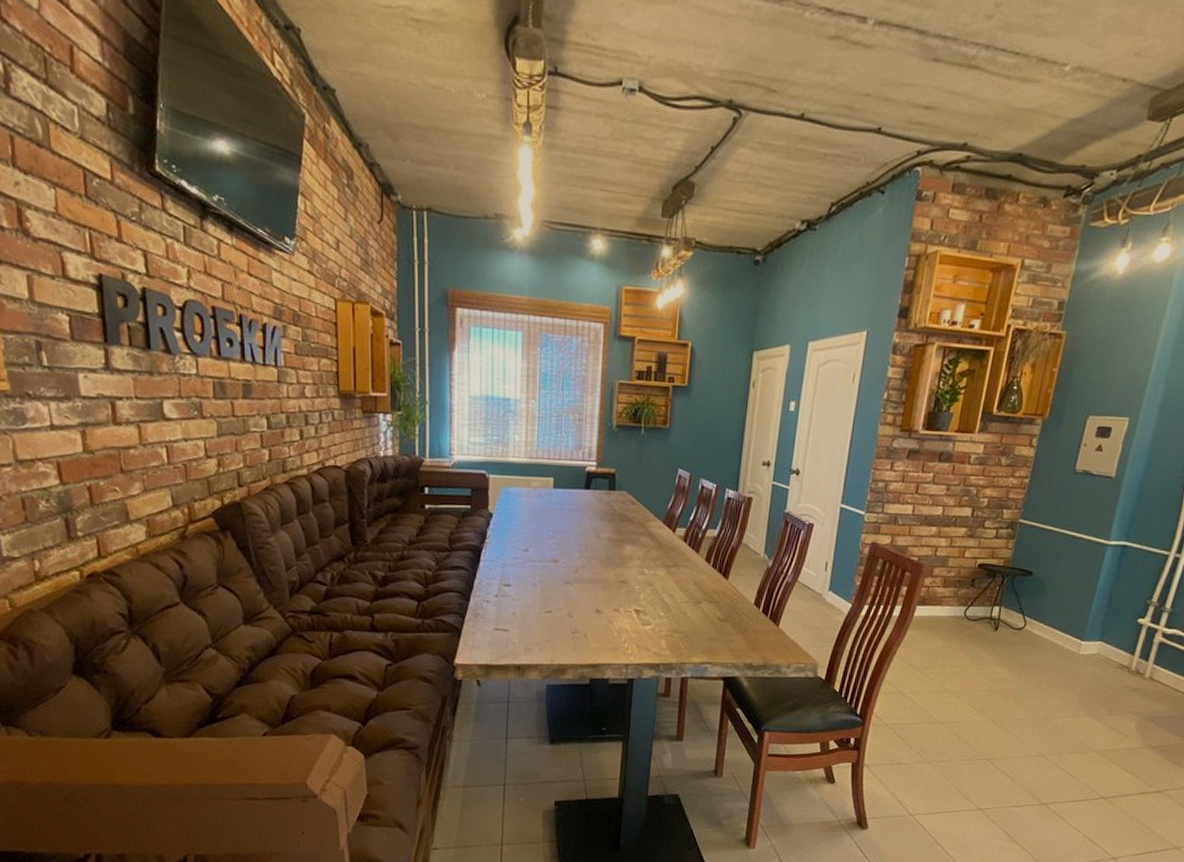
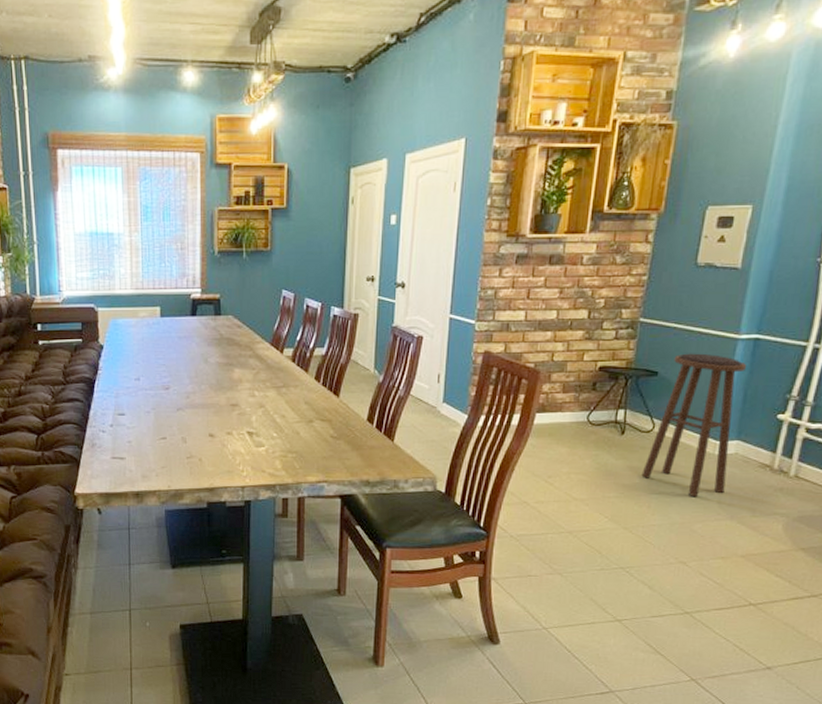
stool: none [1011,555,1114,694] -> present [641,353,747,498]

